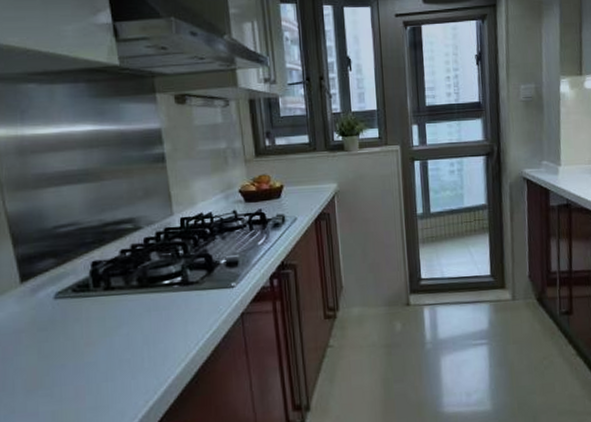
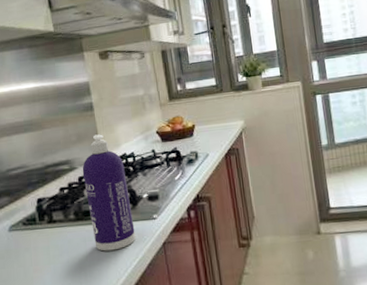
spray bottle: none [149,190,210,323] -> present [82,134,136,251]

